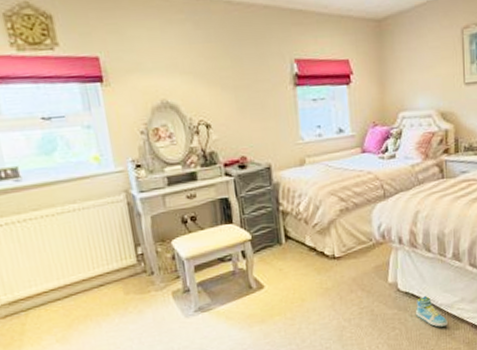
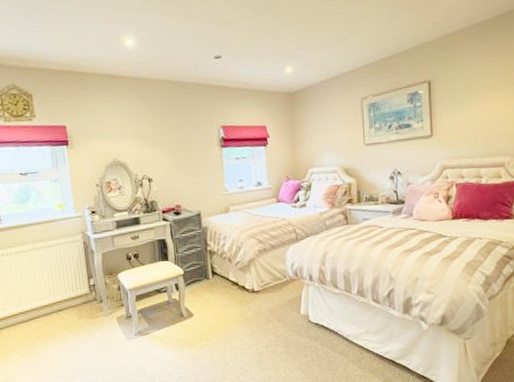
sneaker: present [416,296,448,327] -> none [325,327,354,356]

